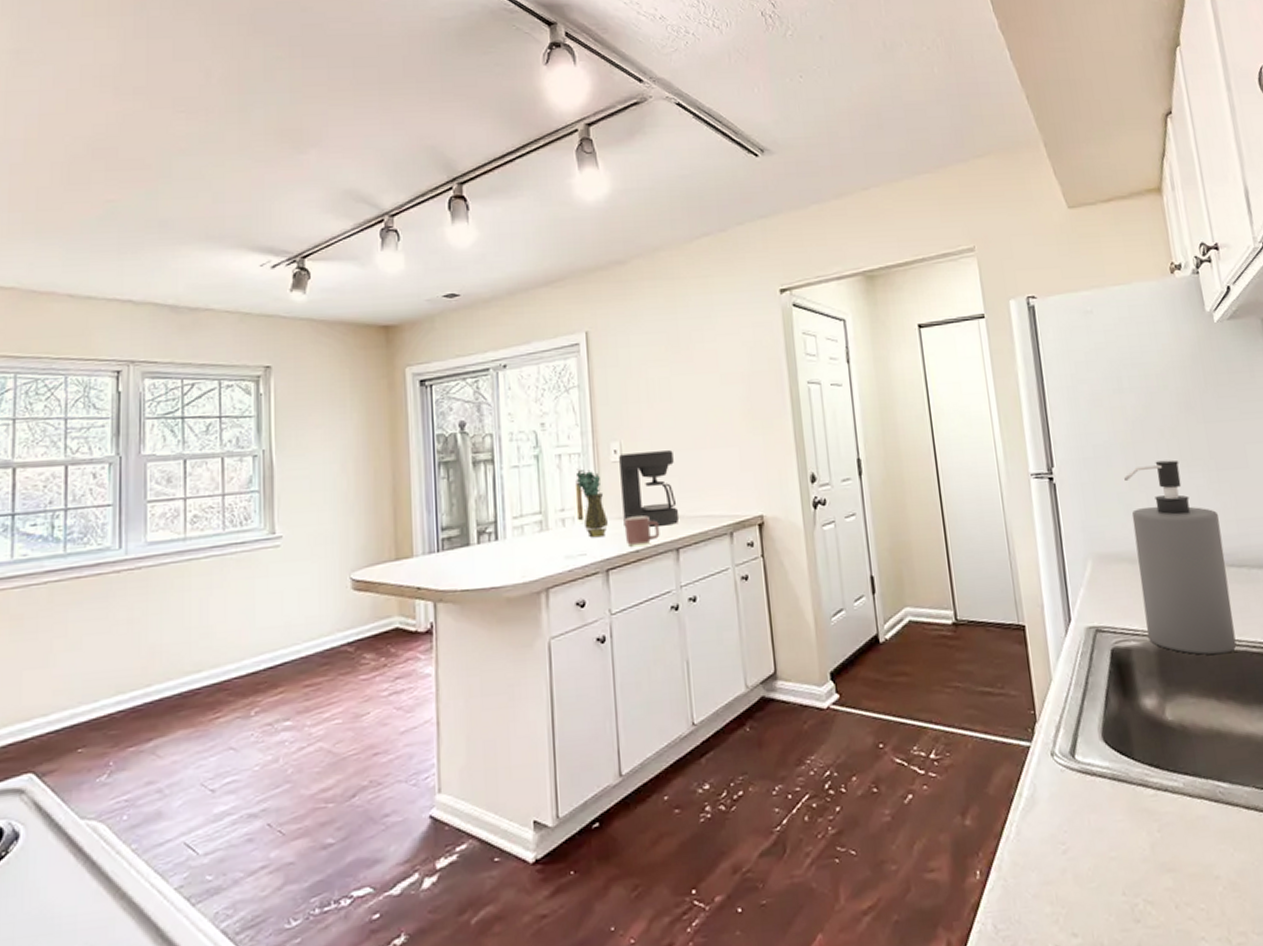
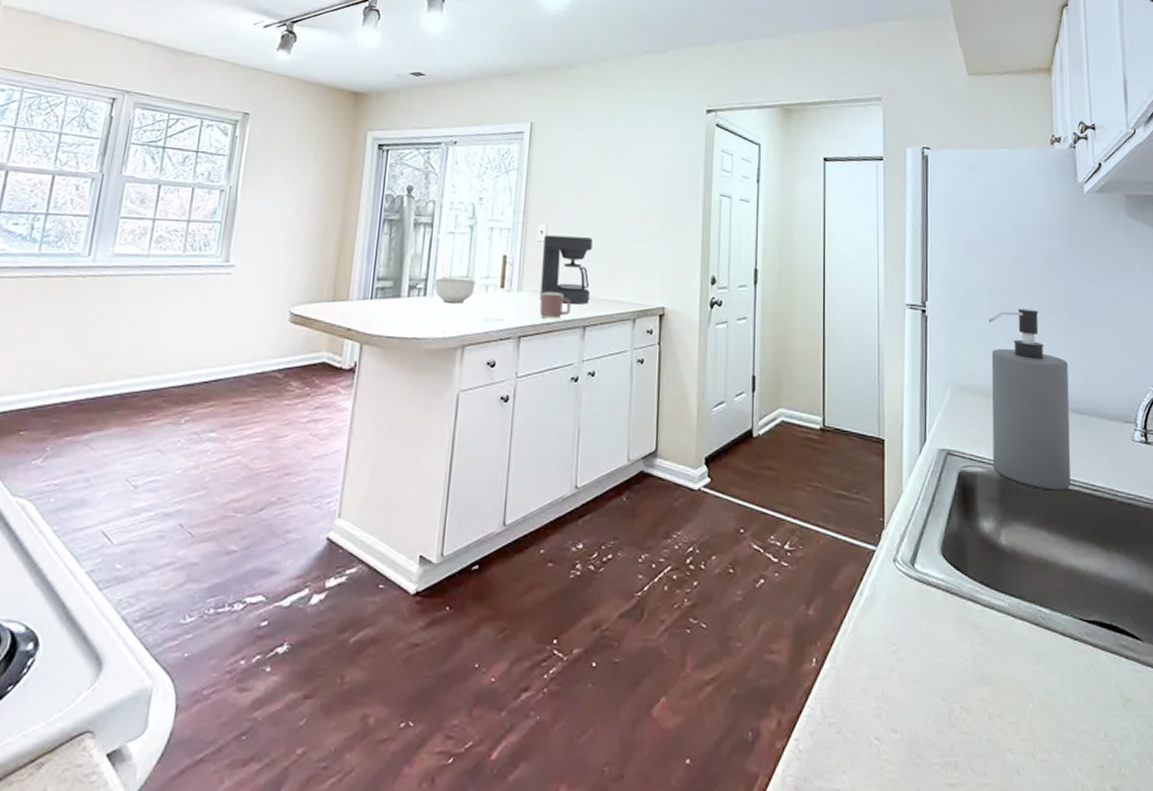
bowl: none [504,514,551,544] -> present [434,278,476,304]
vase: present [576,469,608,538] -> none [503,242,526,307]

